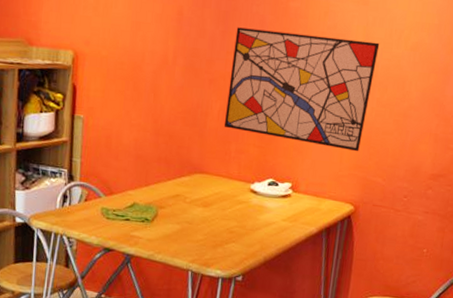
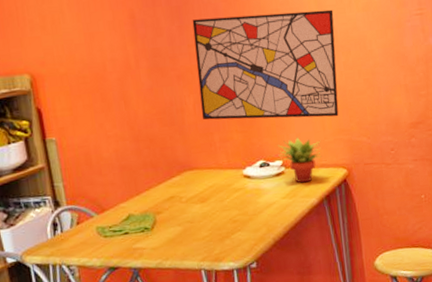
succulent plant: none [289,163,335,211] -> present [277,137,322,183]

